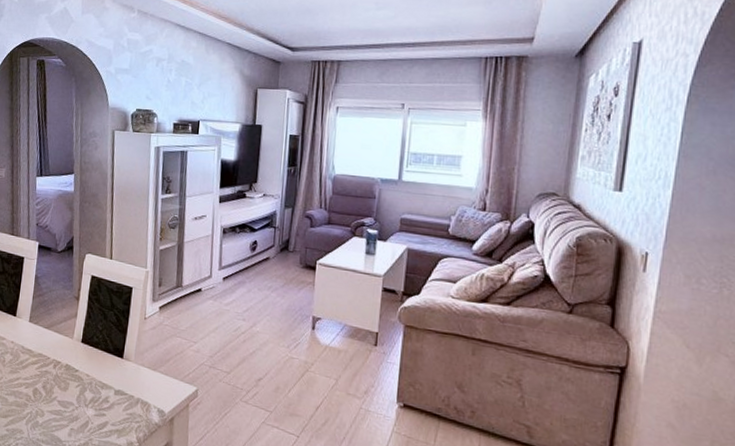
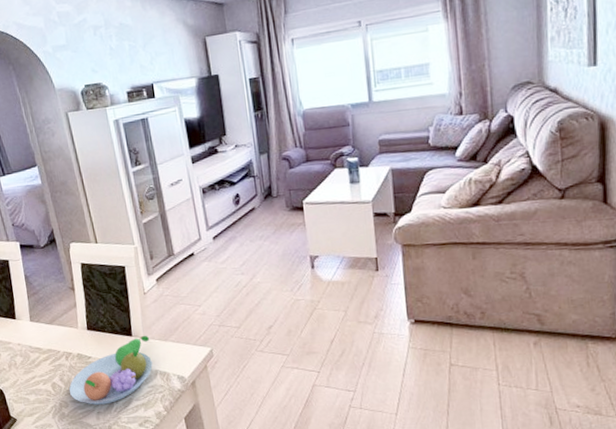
fruit bowl: none [49,360,139,423] -> present [69,335,153,405]

